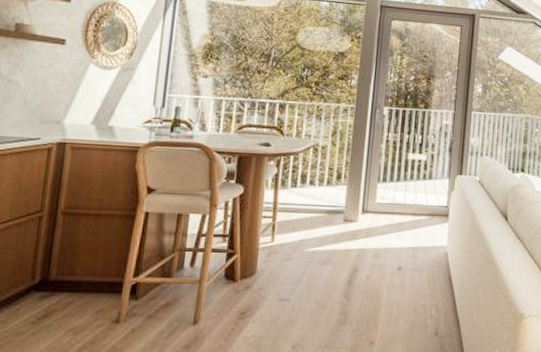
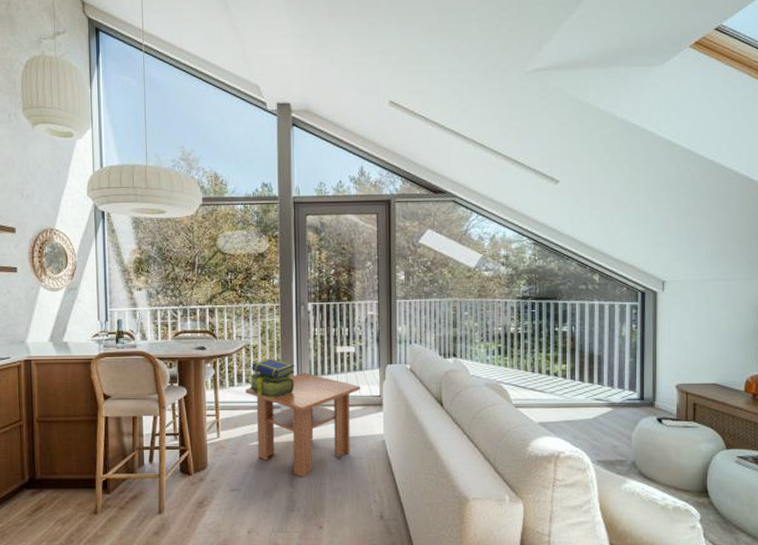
coffee table: none [308,177,429,288] -> present [245,372,361,477]
stack of books: none [312,159,364,203] -> present [249,357,295,399]

